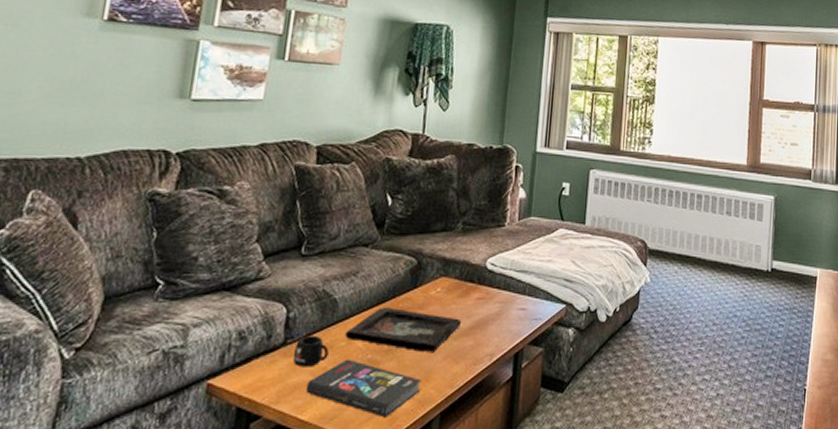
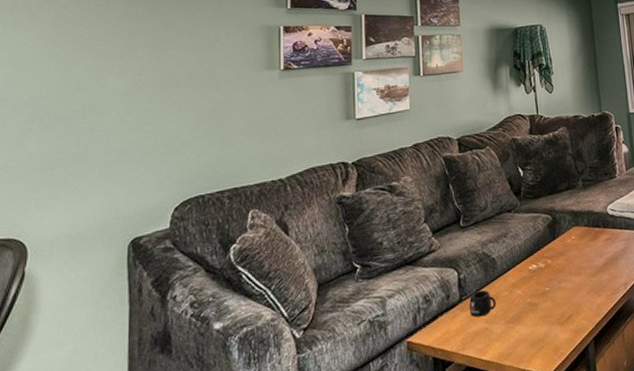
book: present [305,359,422,418] -> none [483,305,574,349]
decorative tray: present [345,306,461,352] -> none [506,258,596,291]

